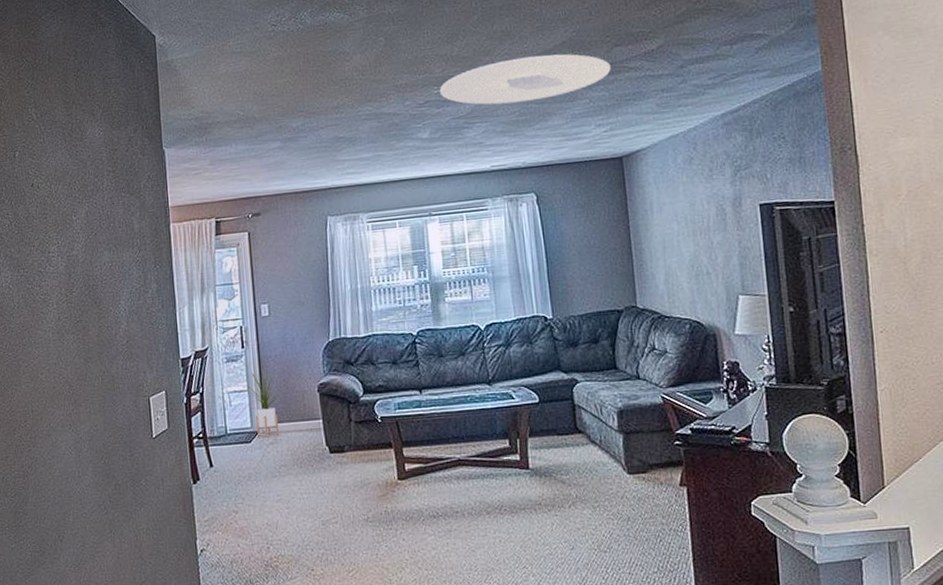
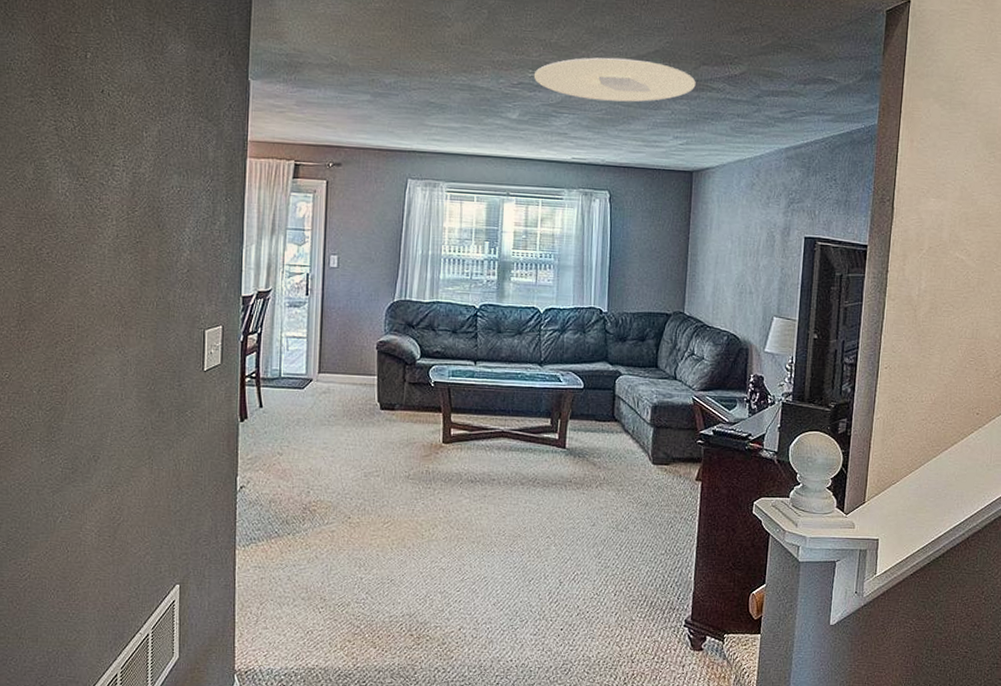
house plant: present [245,365,282,437] -> none [306,316,342,386]

